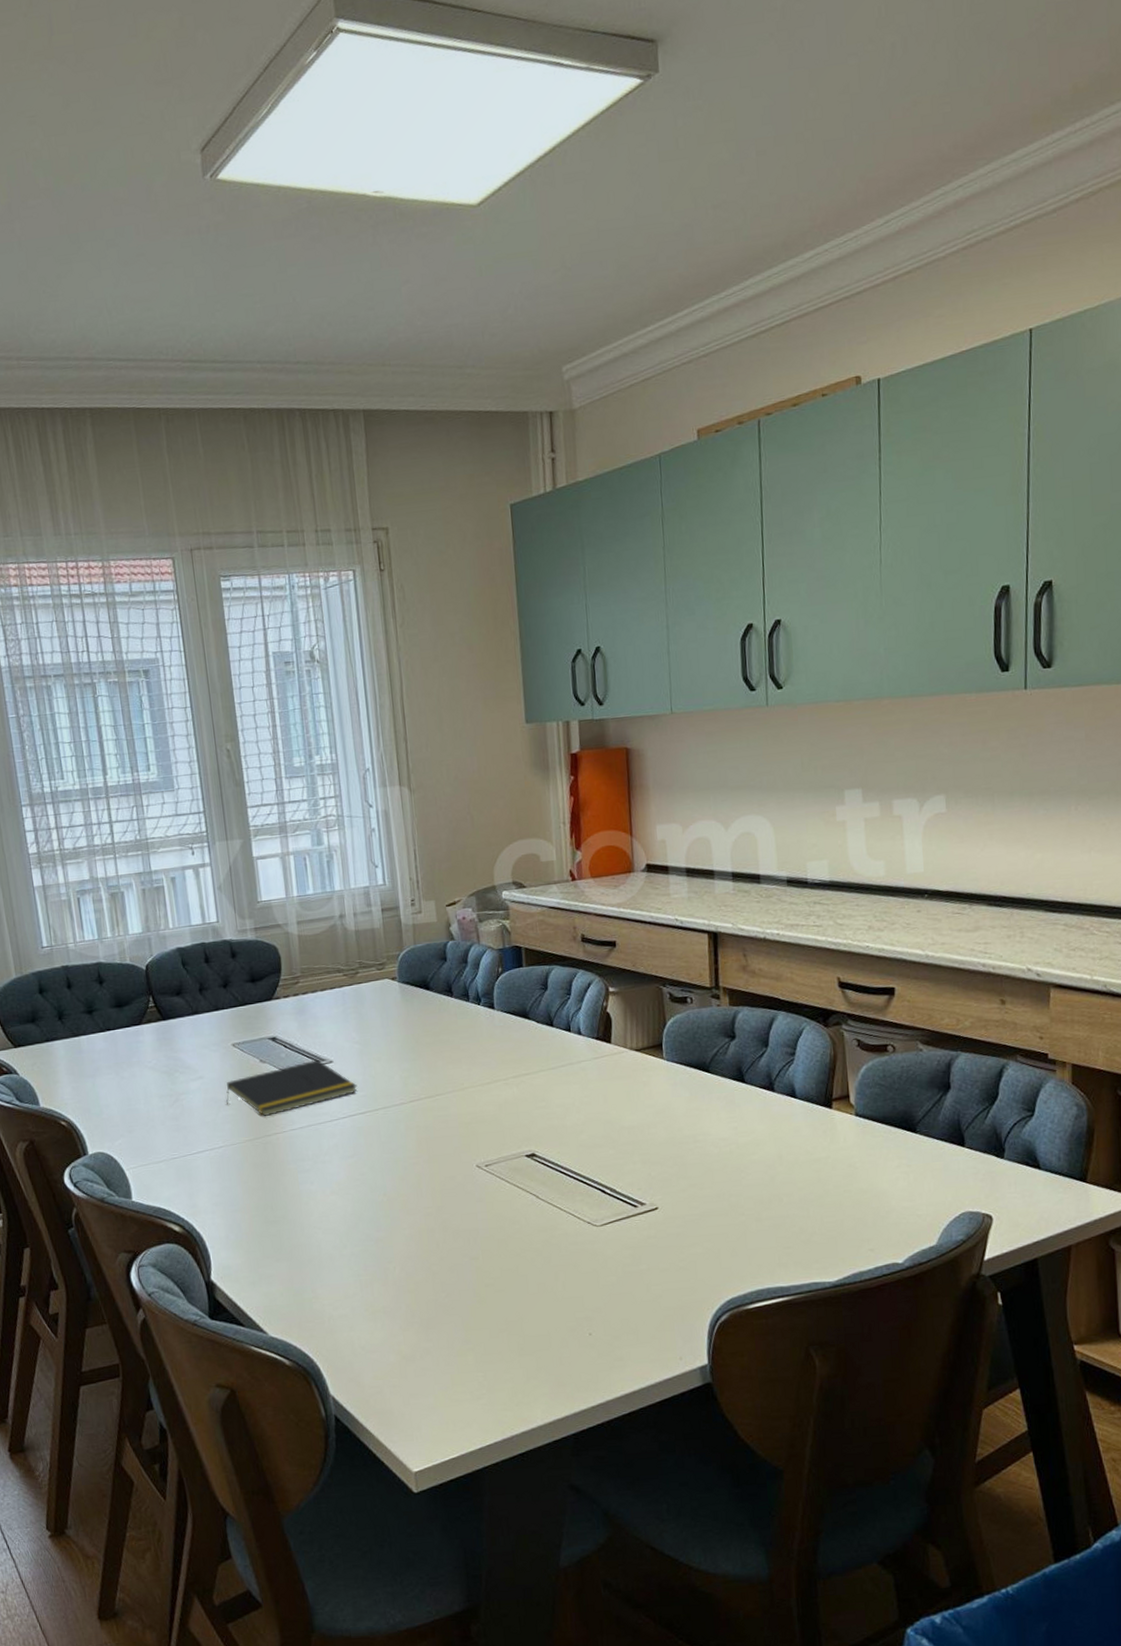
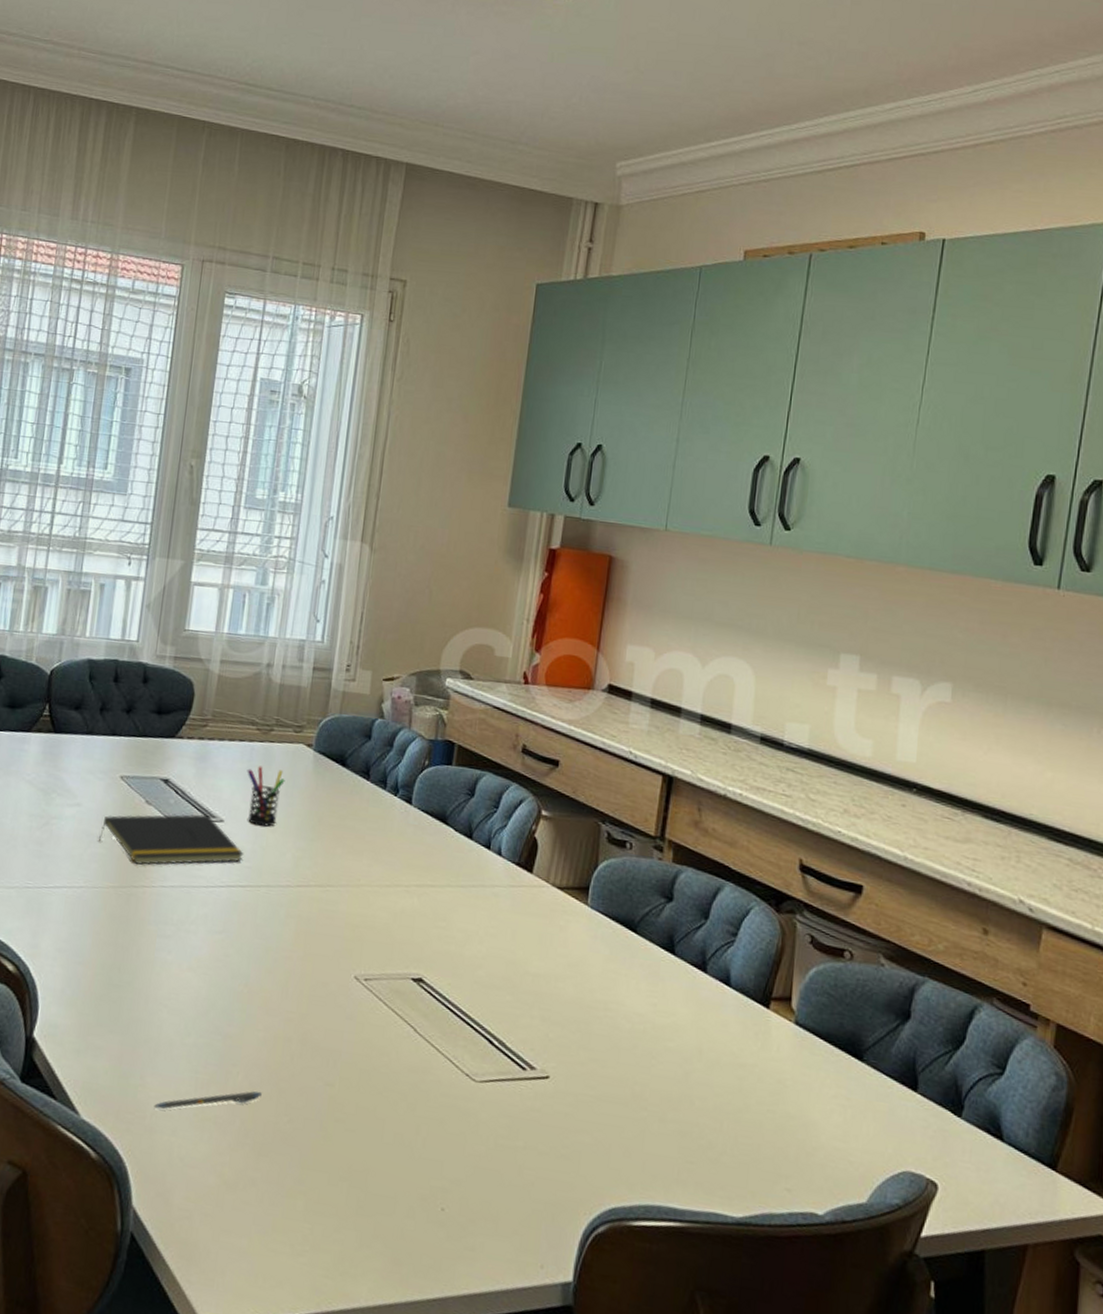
pen: none [329,1278,419,1313] -> present [154,1091,262,1110]
pen holder: none [343,1006,380,1059] -> present [247,766,285,827]

